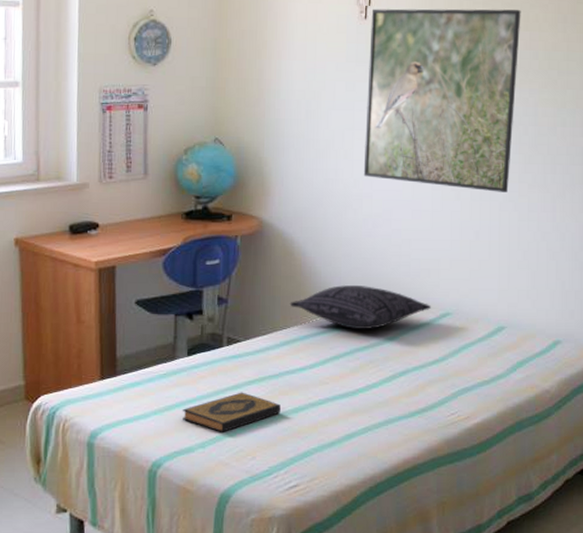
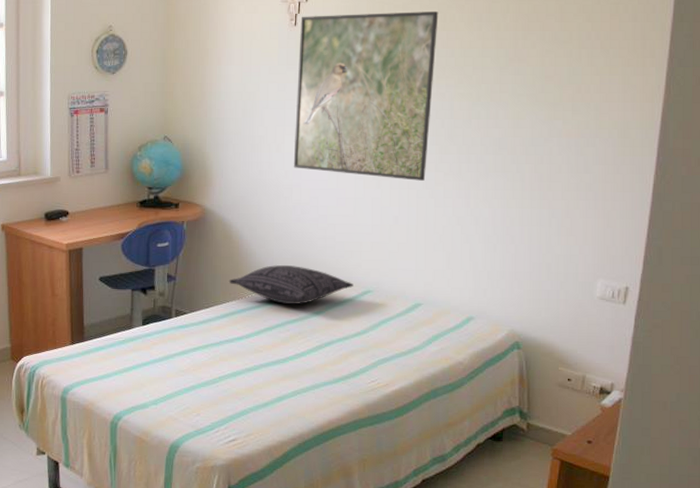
hardback book: present [181,392,281,432] -> none [138,357,221,392]

